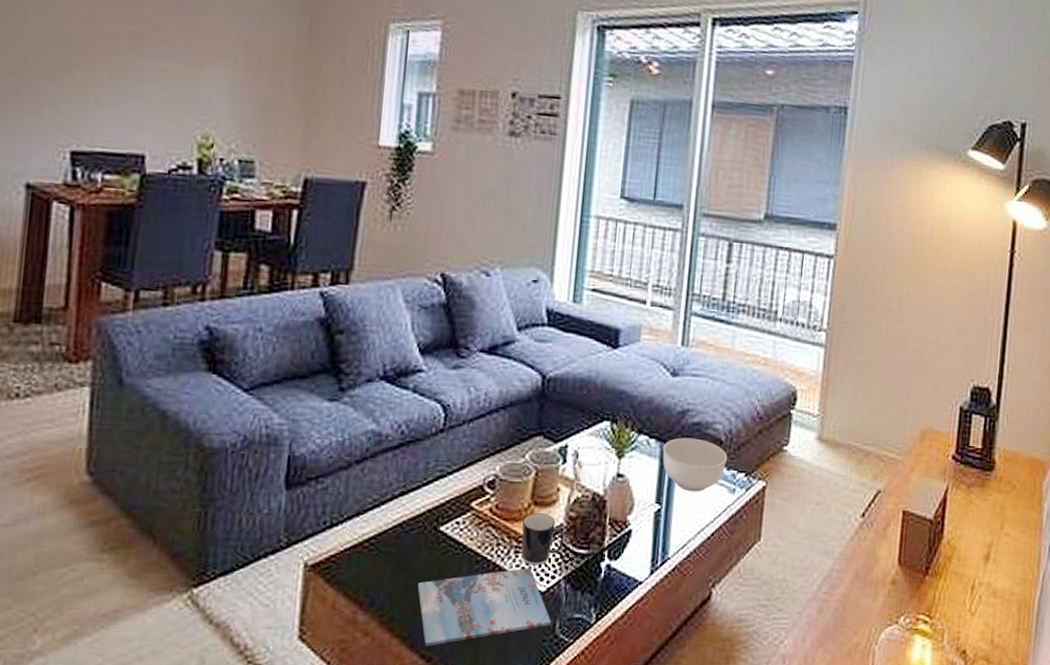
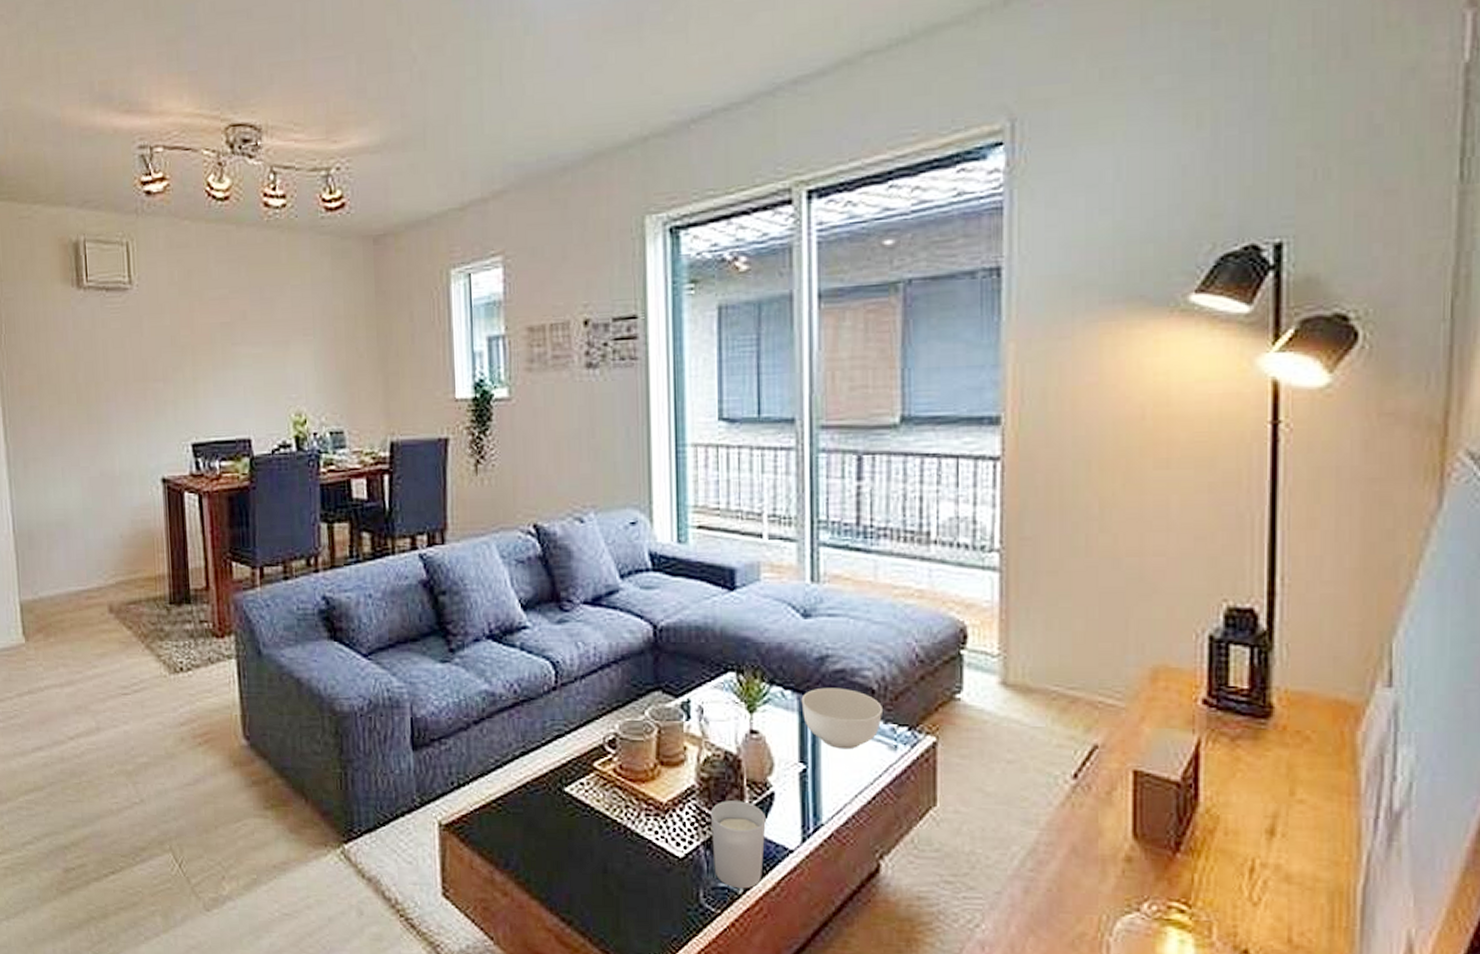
magazine: present [417,568,552,647] -> none [549,832,695,910]
mug: present [521,513,565,565] -> none [650,774,698,830]
candle holder: none [571,538,622,619] -> present [710,800,766,889]

